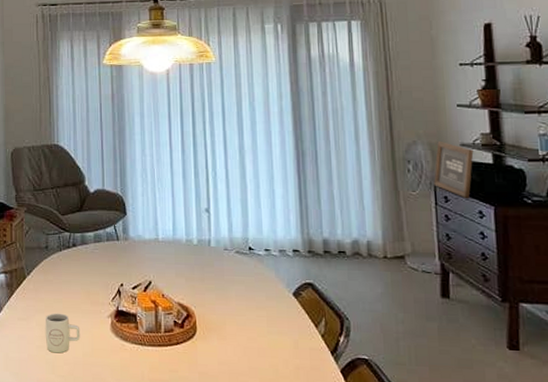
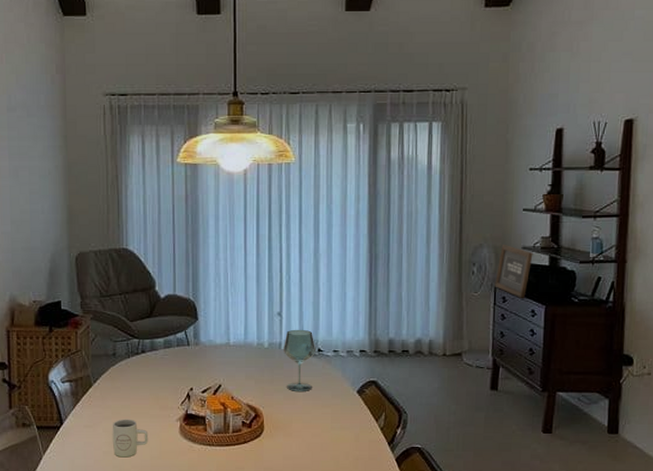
wine glass: none [213,226,247,292] -> present [284,329,316,391]

